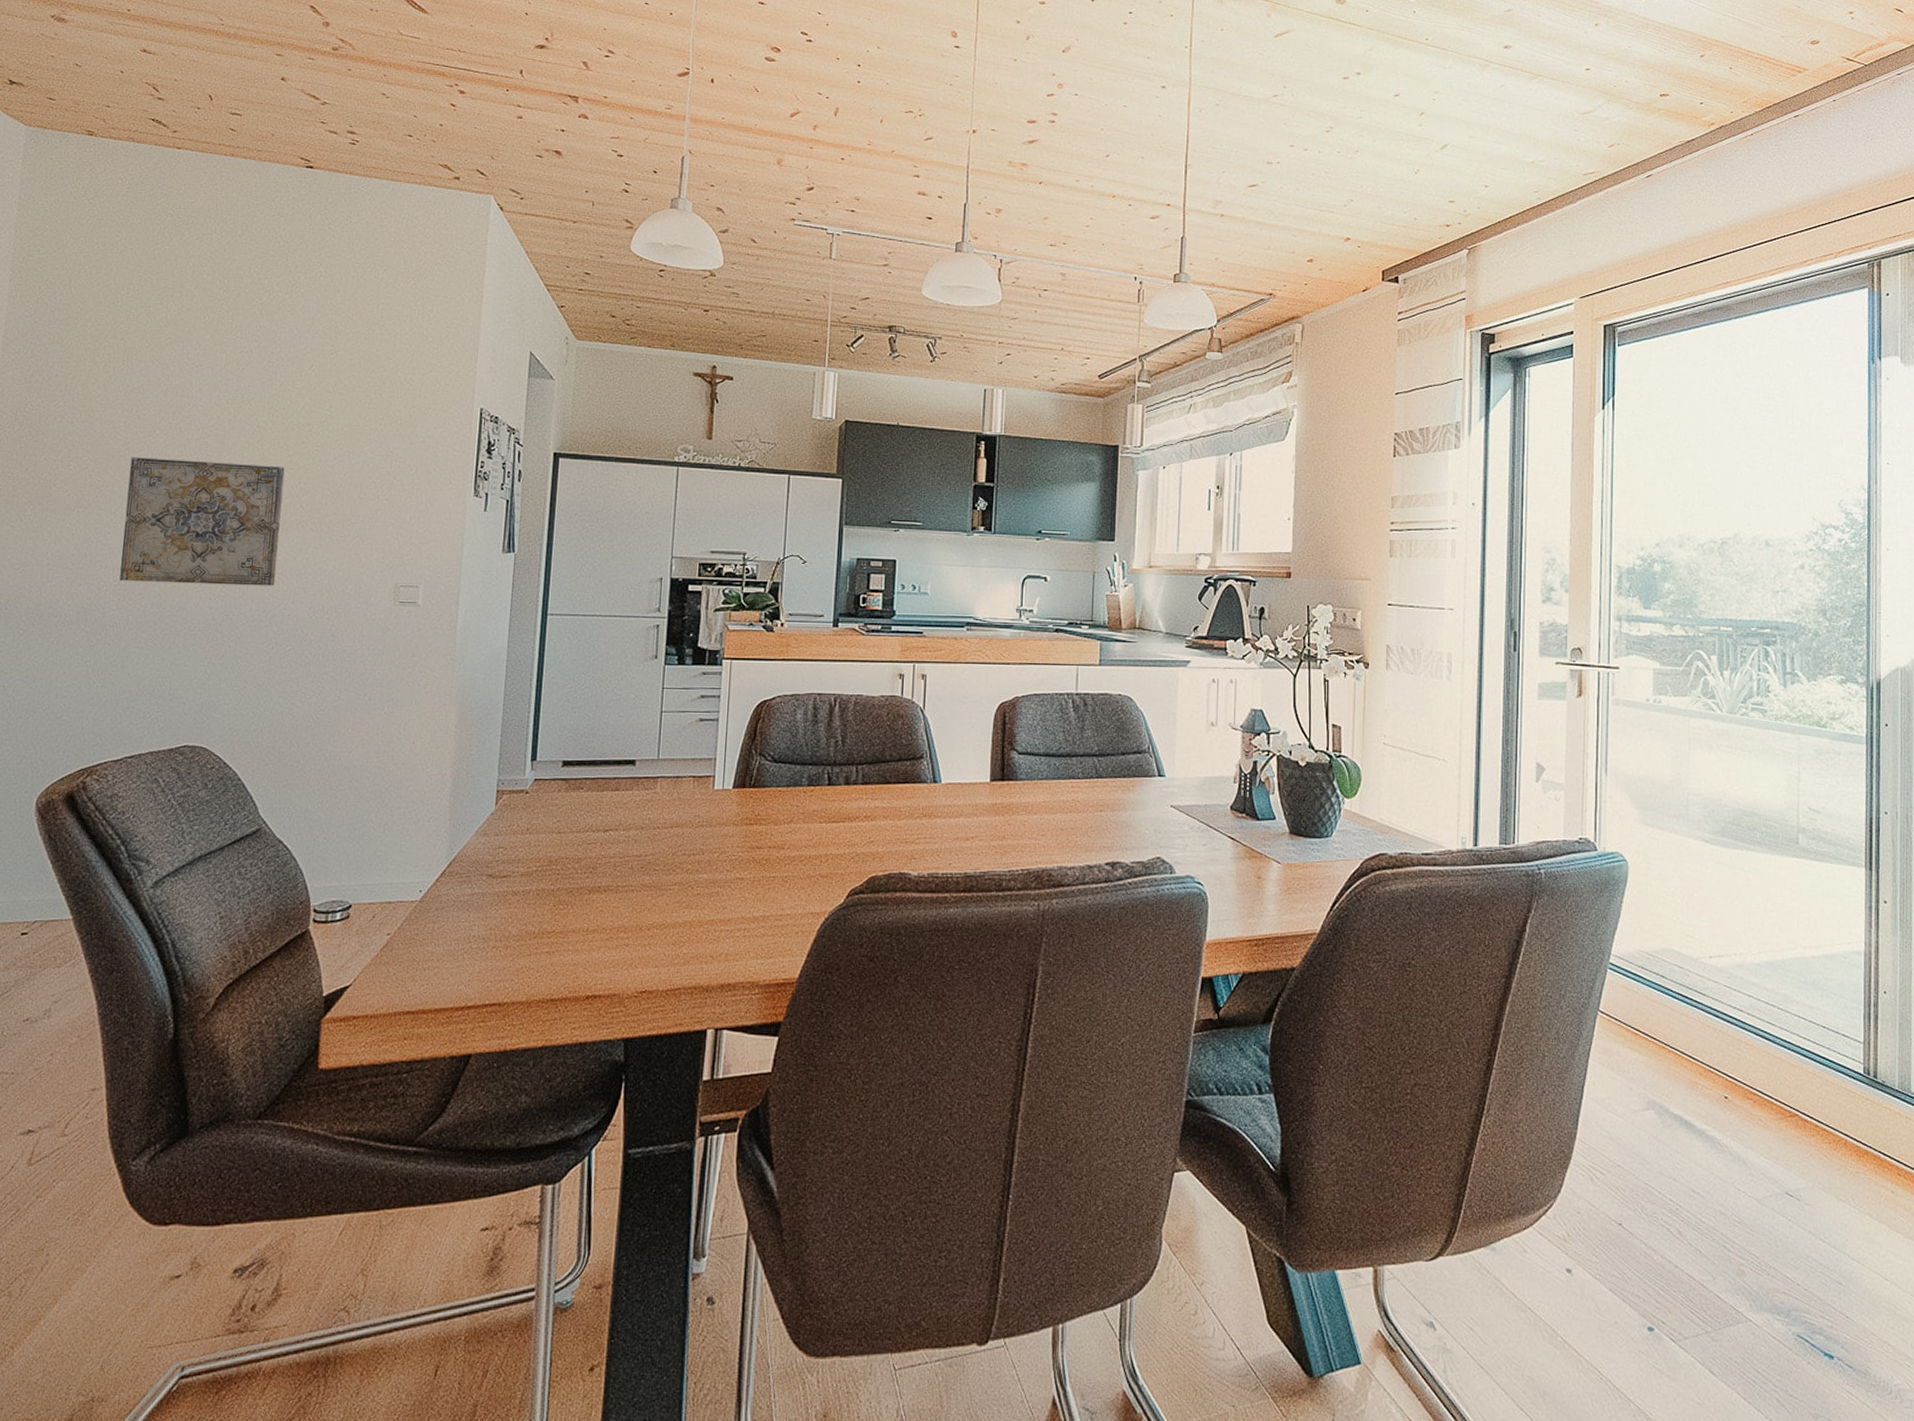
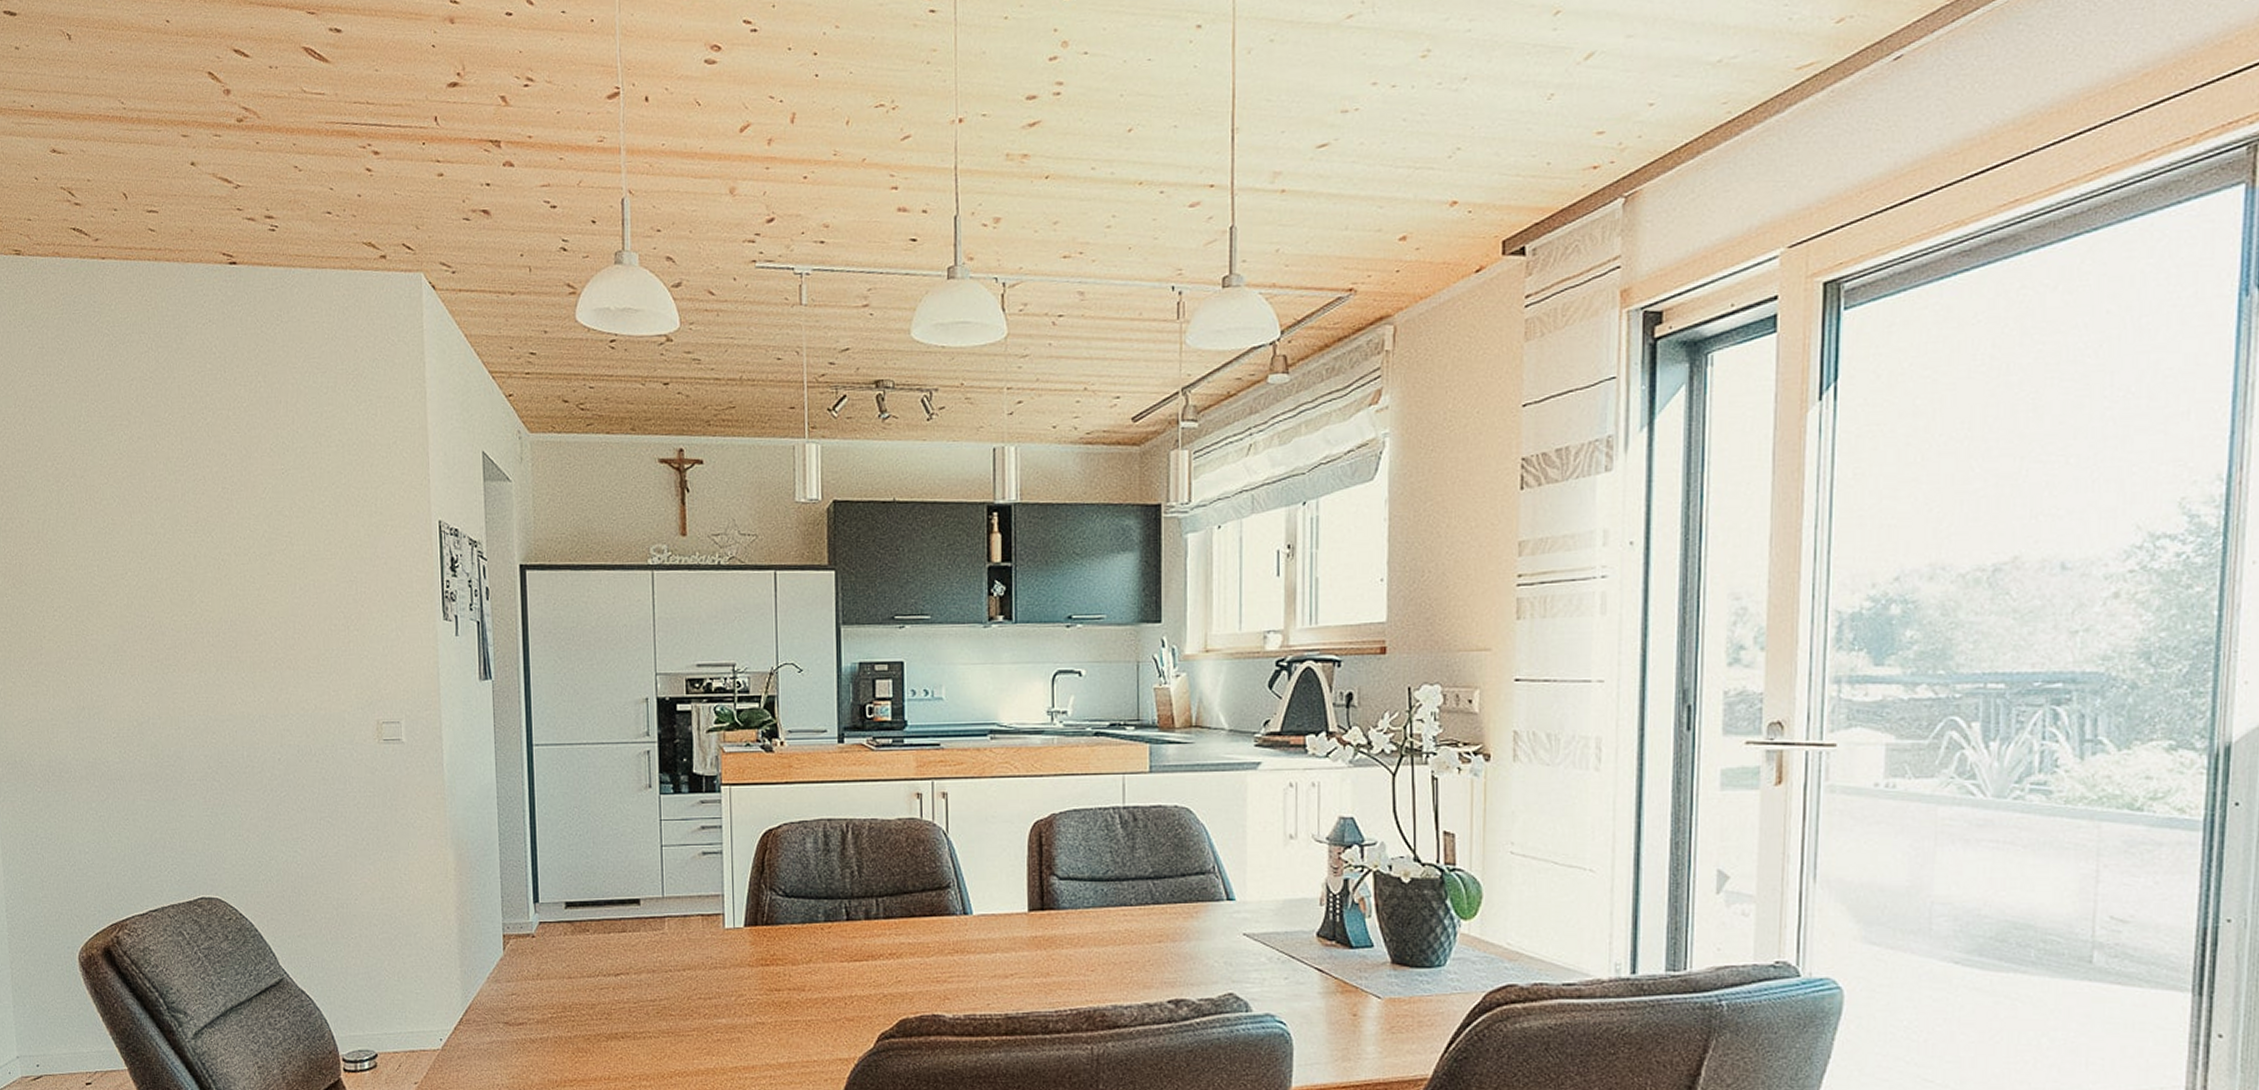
wall art: present [119,457,285,586] -> none [108,601,262,733]

